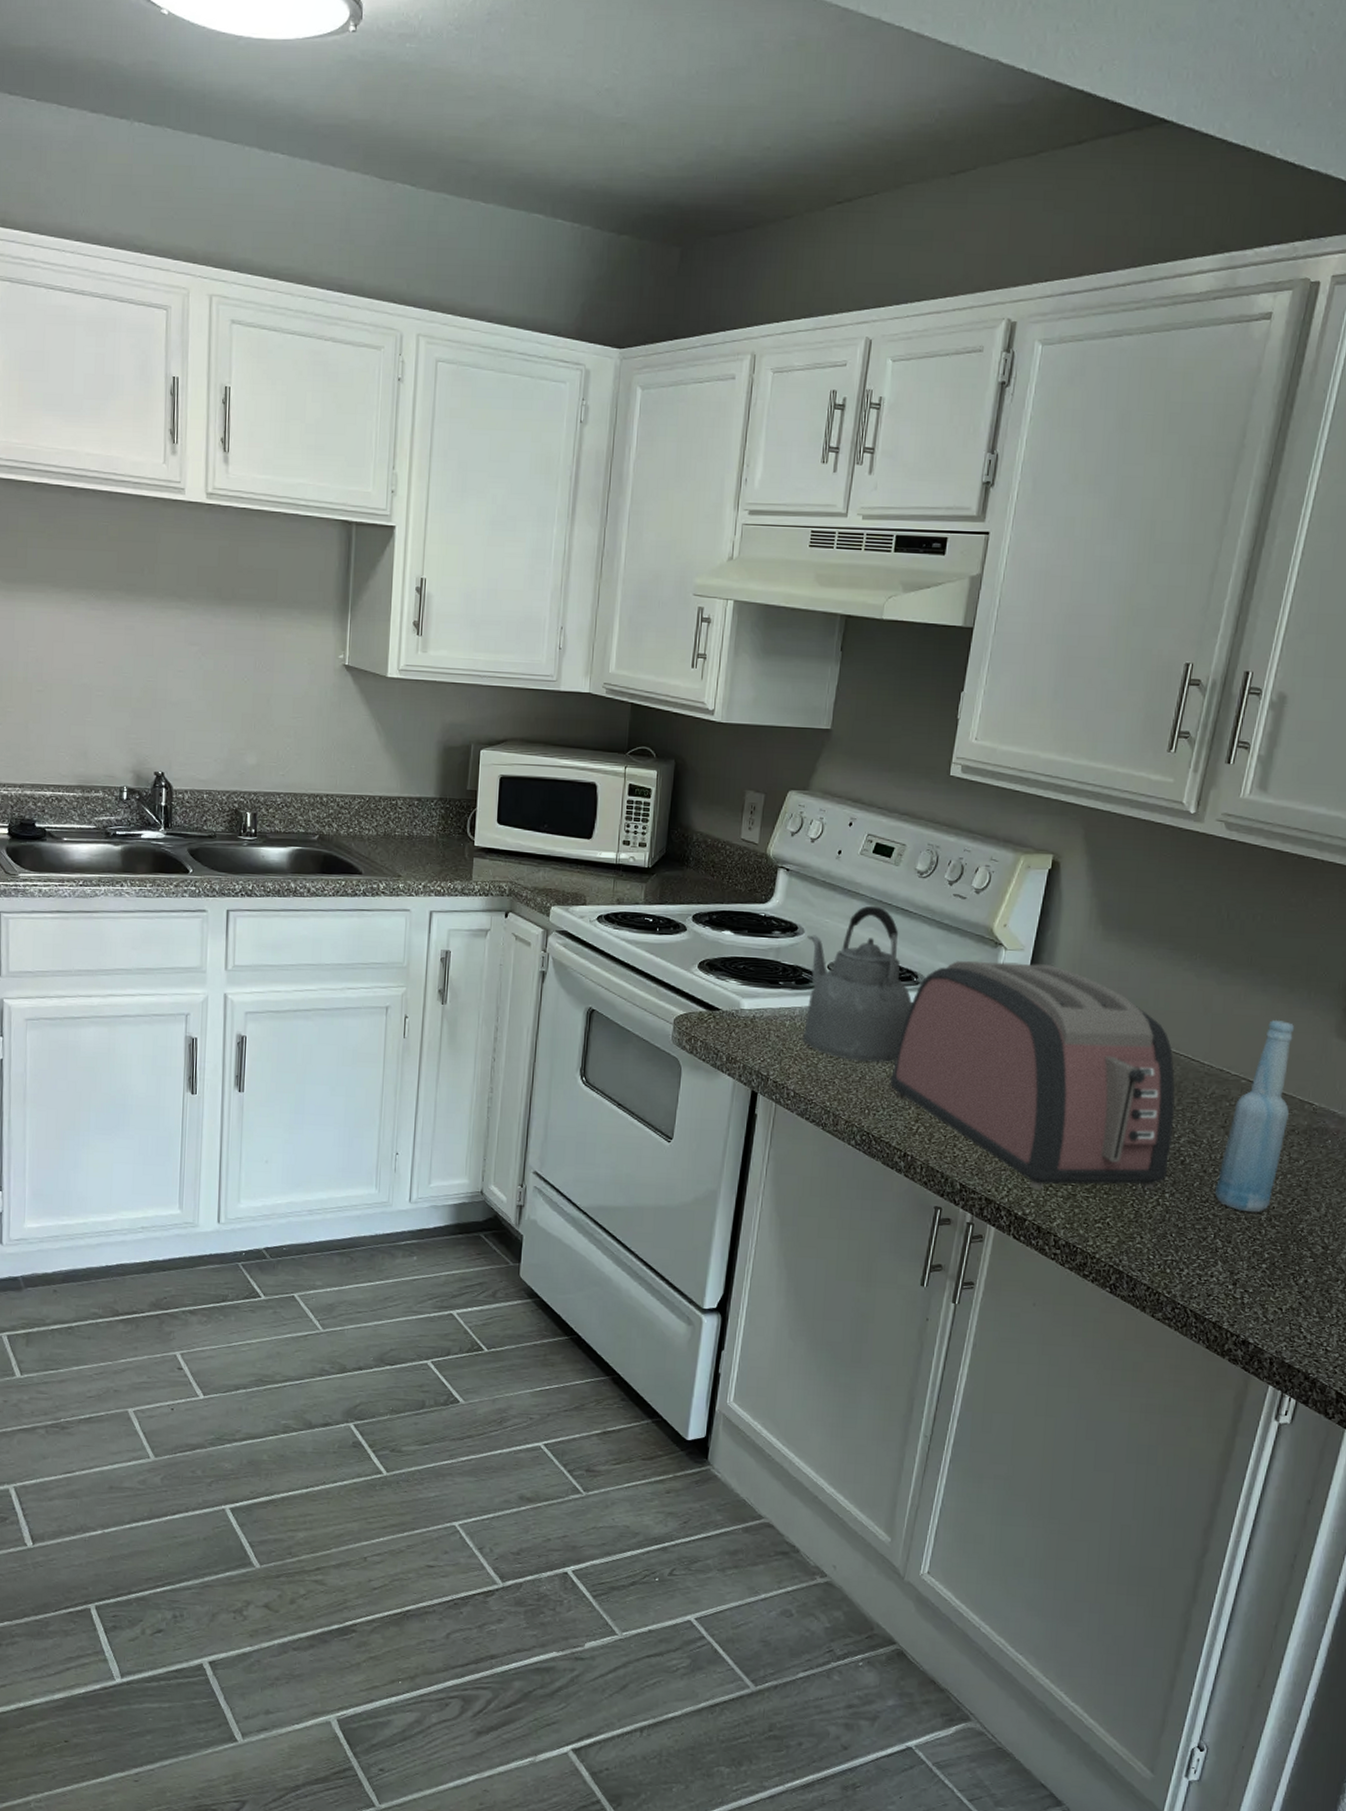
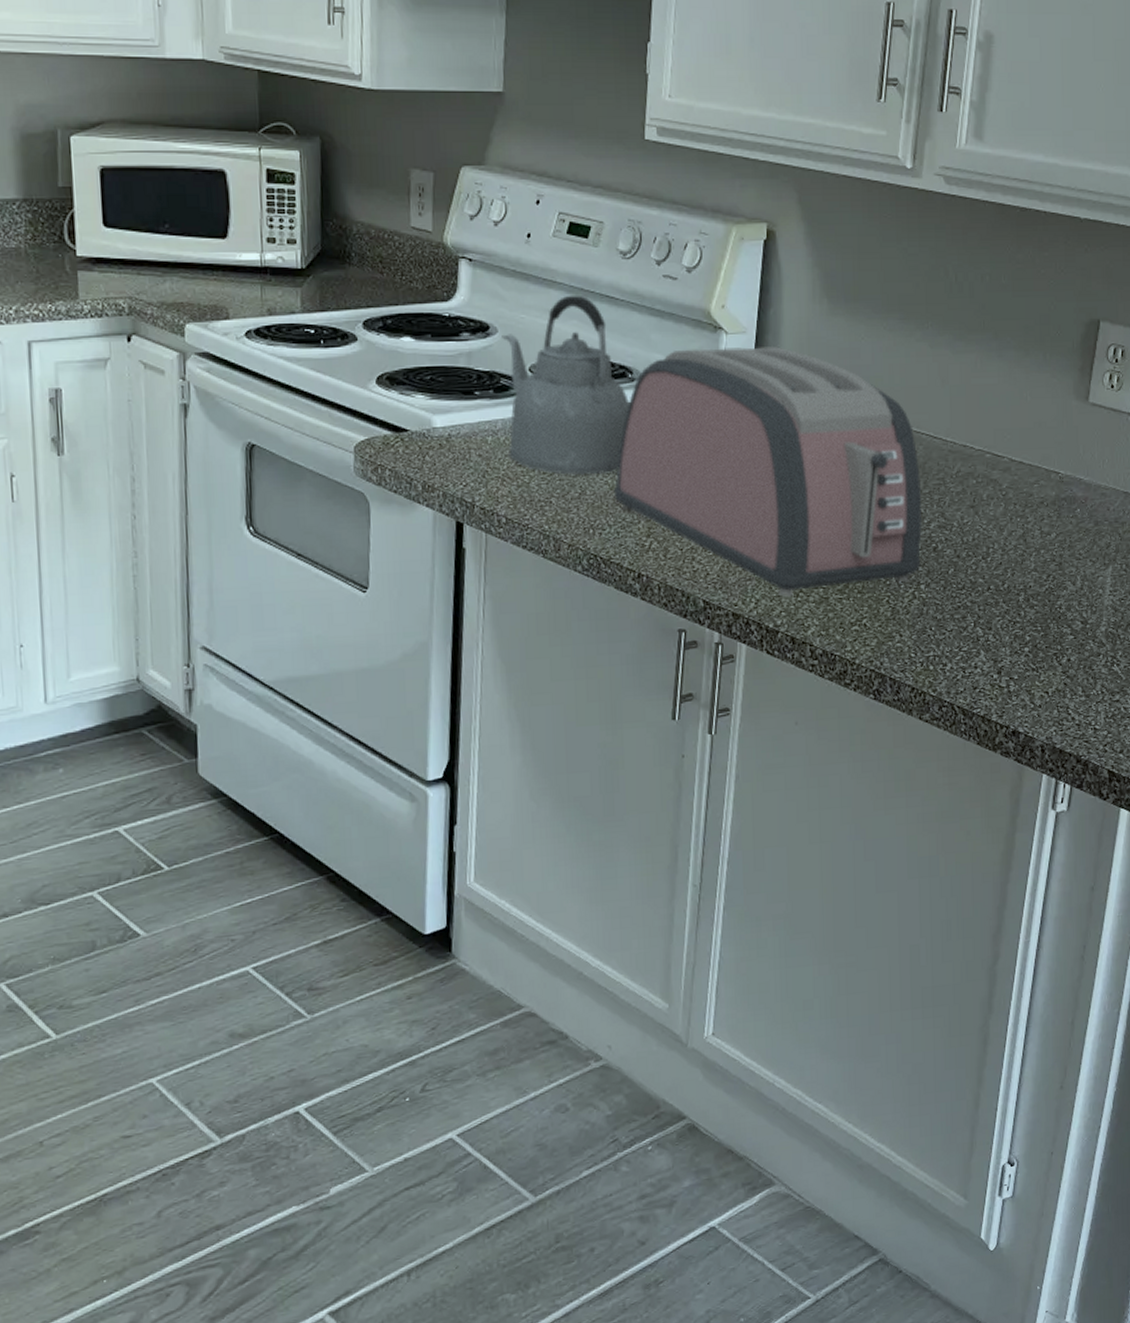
bottle: present [1214,1019,1295,1213] -> none [970,386,1036,595]

